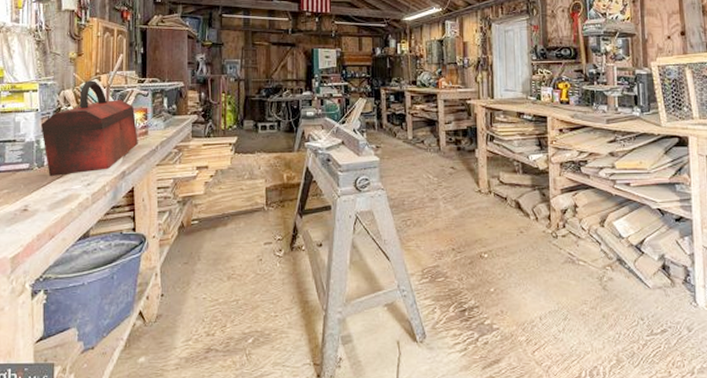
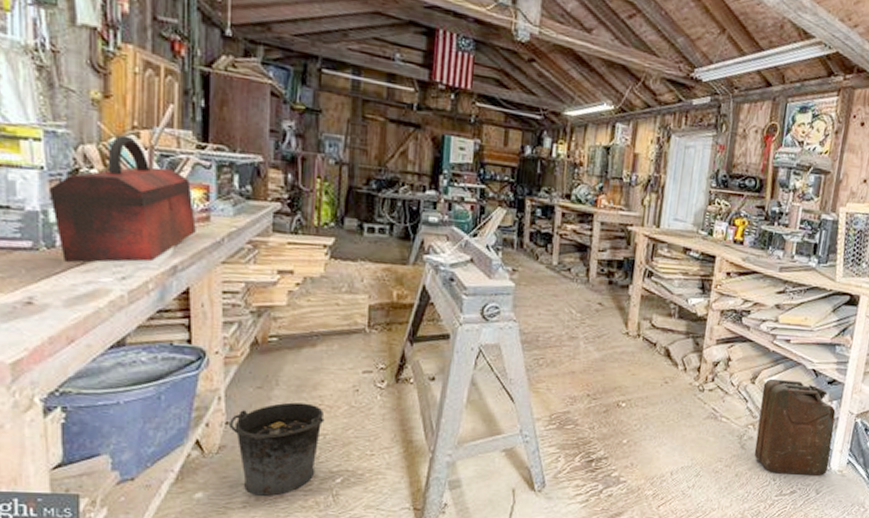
bucket: none [164,274,237,358] -> present [229,402,325,496]
jerry can: none [612,220,695,313] -> present [754,378,836,476]

